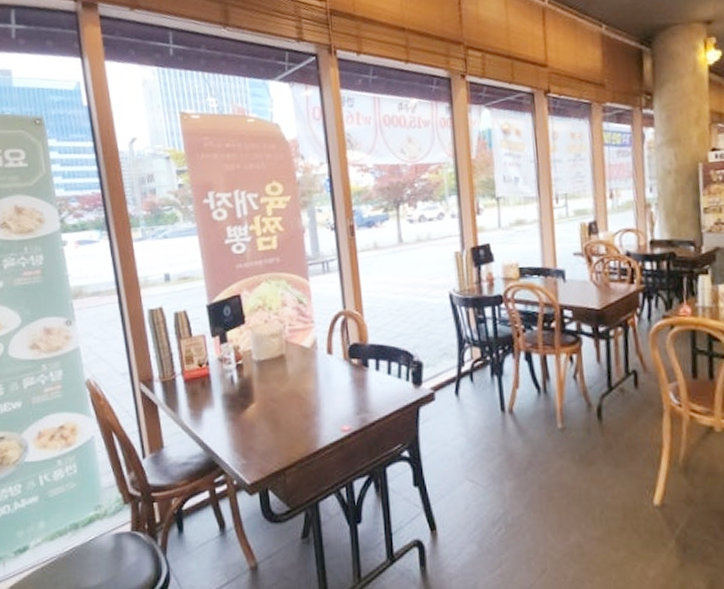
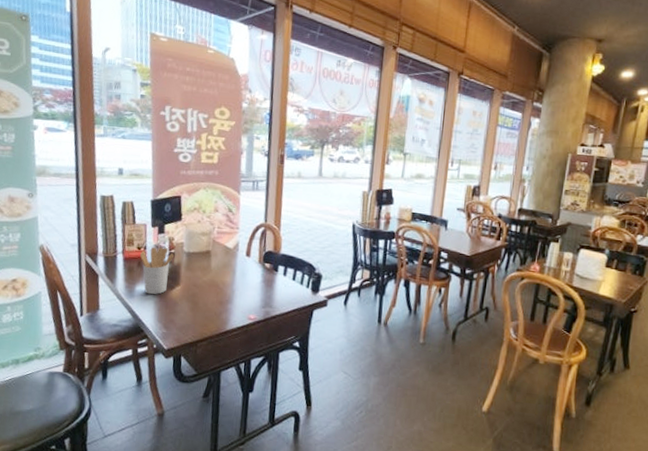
utensil holder: none [202,360,242,420] -> present [139,247,174,295]

